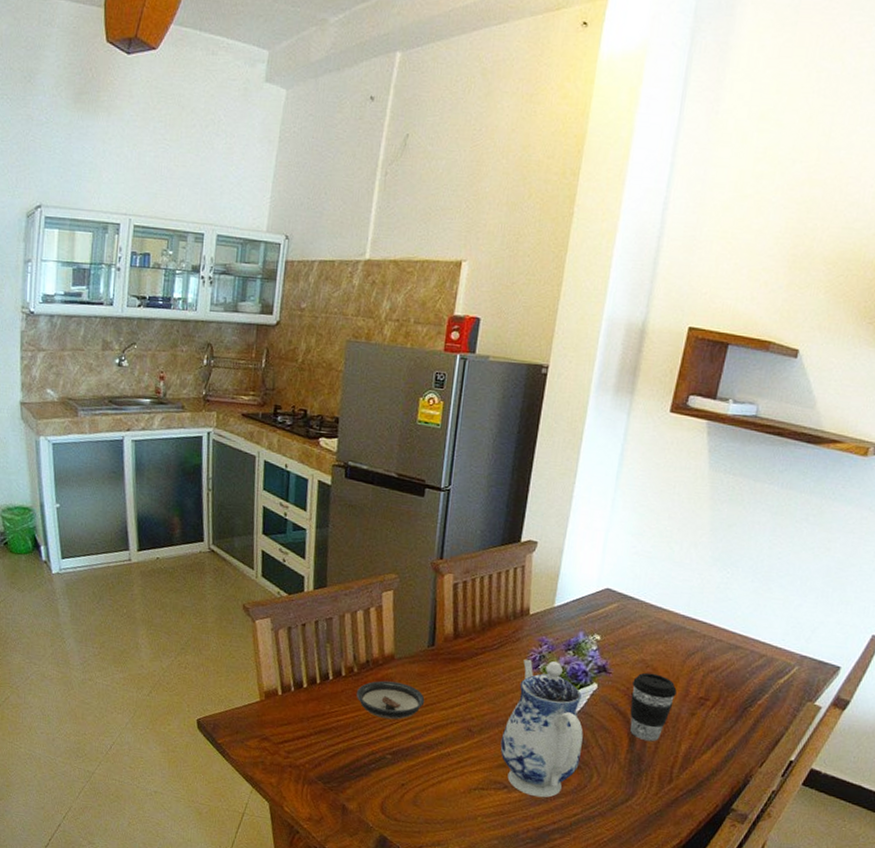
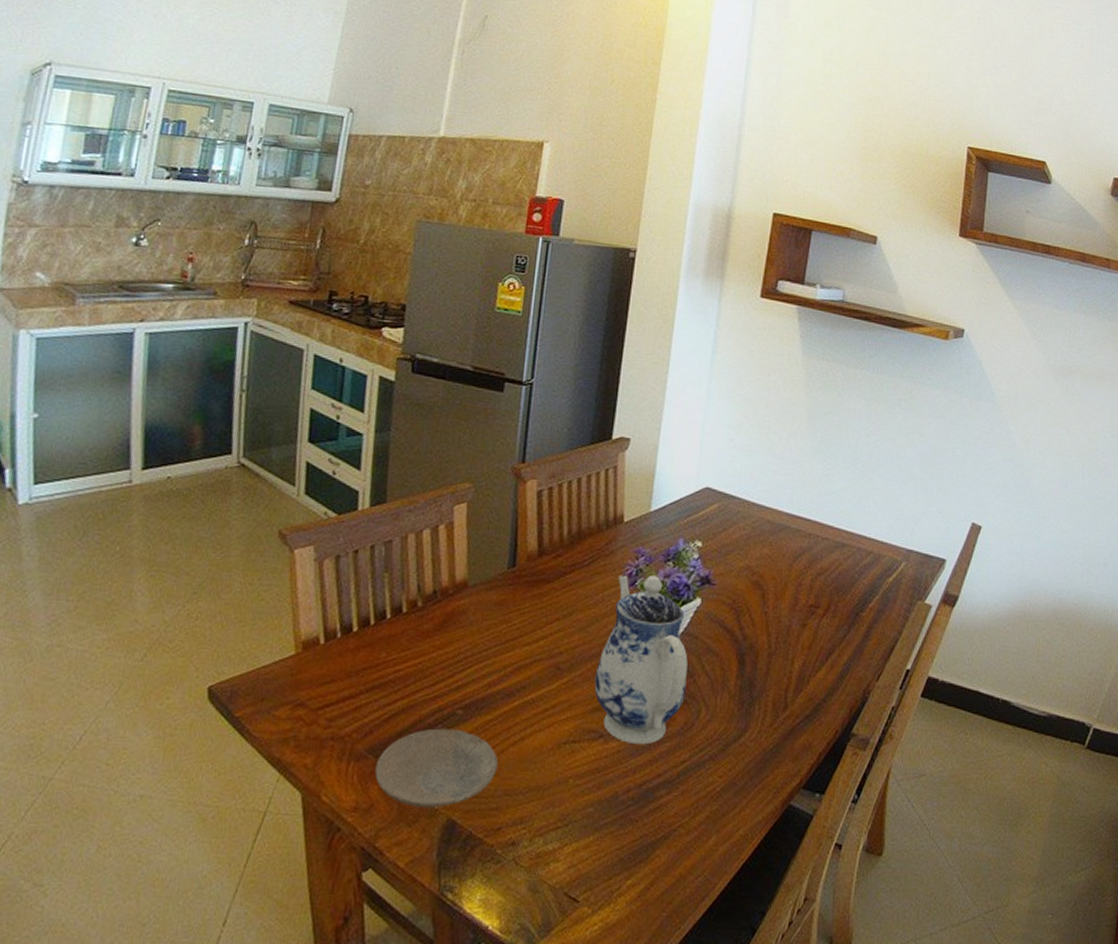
plate: none [323,767,420,826] -> present [374,728,499,807]
saucer: present [356,680,425,720] -> none [419,614,505,664]
coffee cup: present [630,672,677,741] -> none [738,581,786,661]

